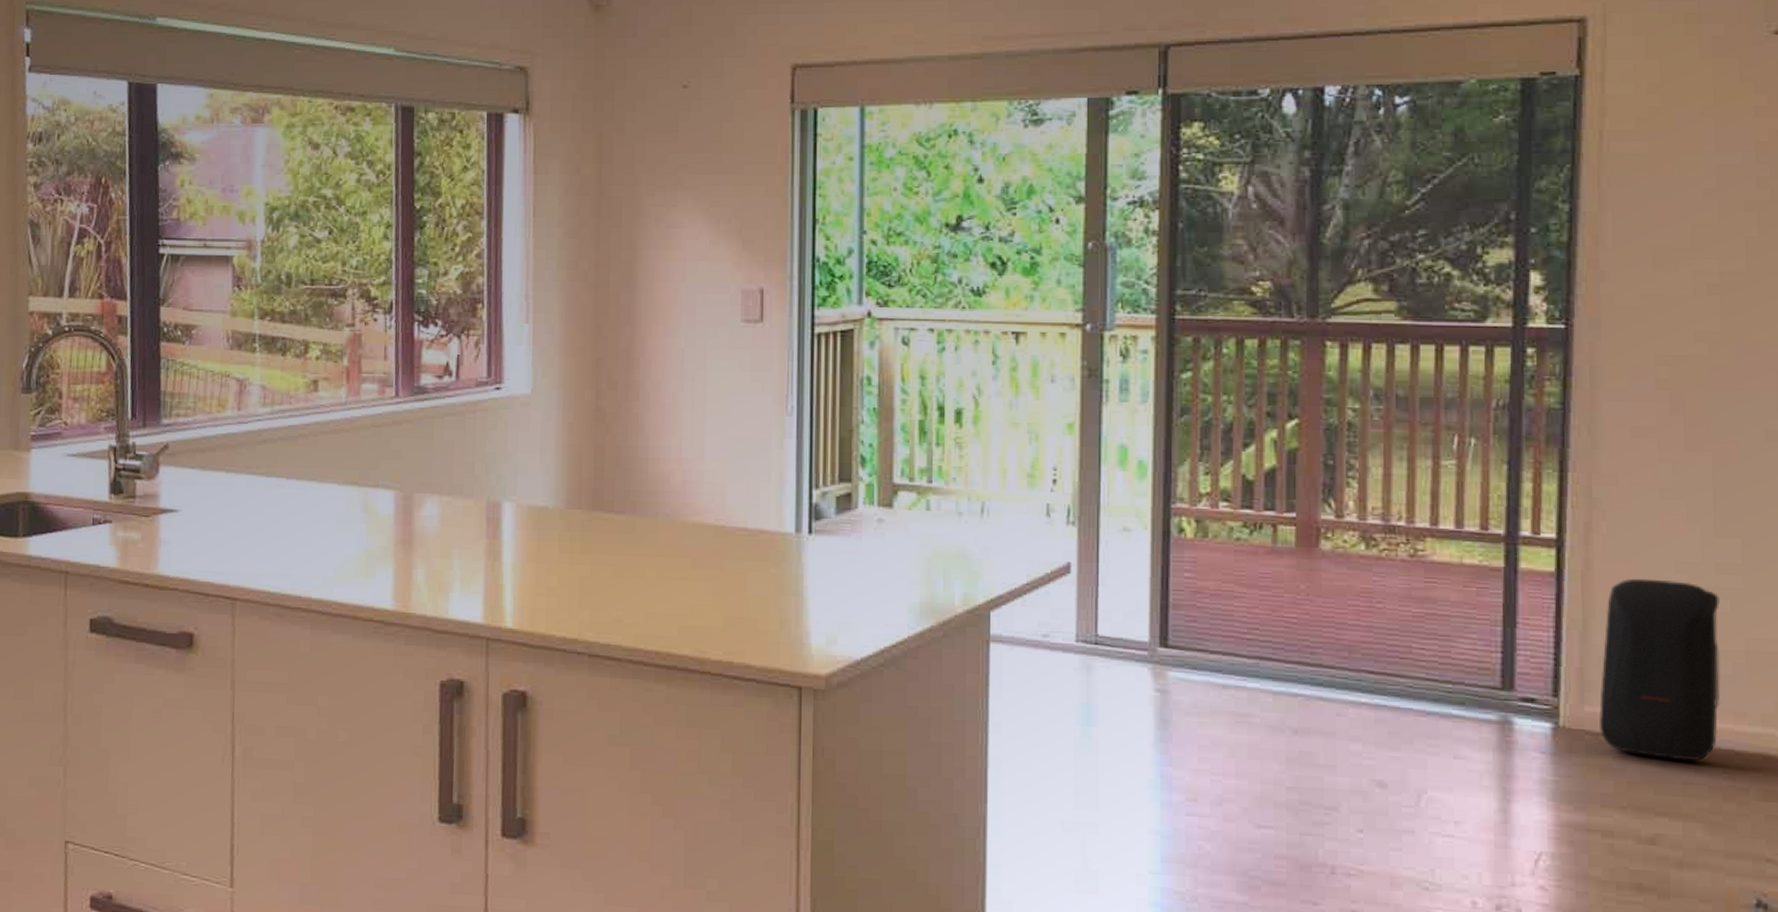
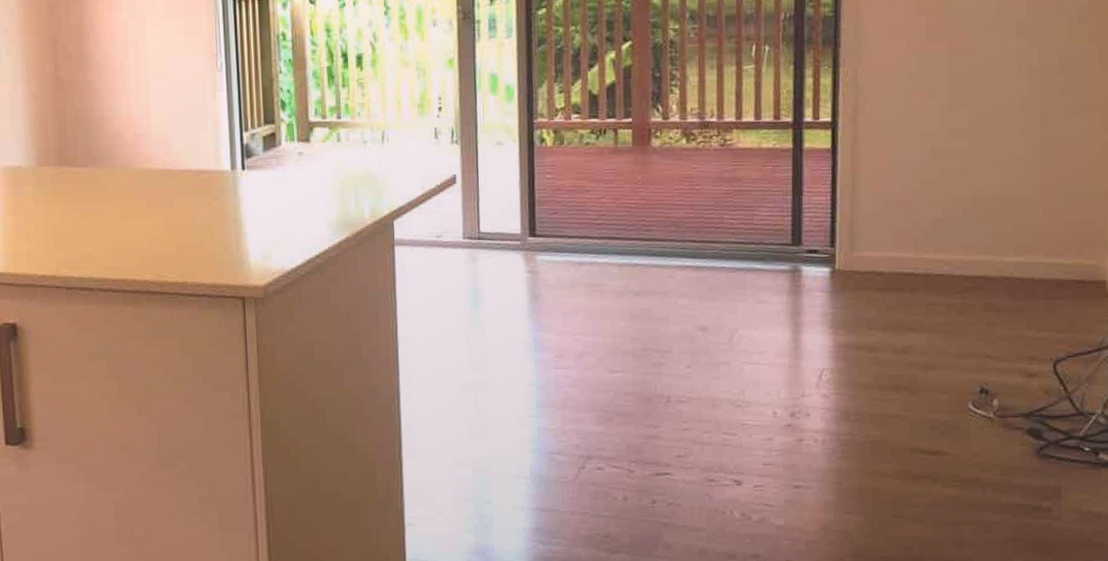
backpack: present [1599,578,1721,761] -> none [865,147,954,288]

